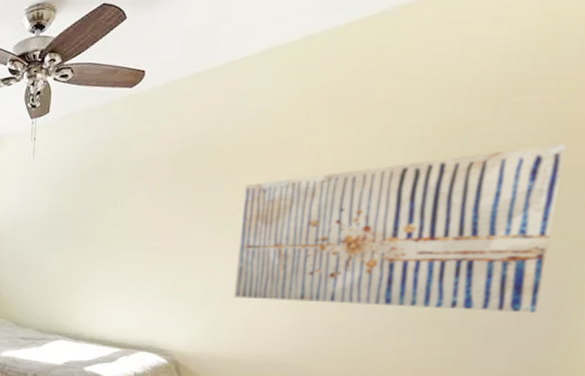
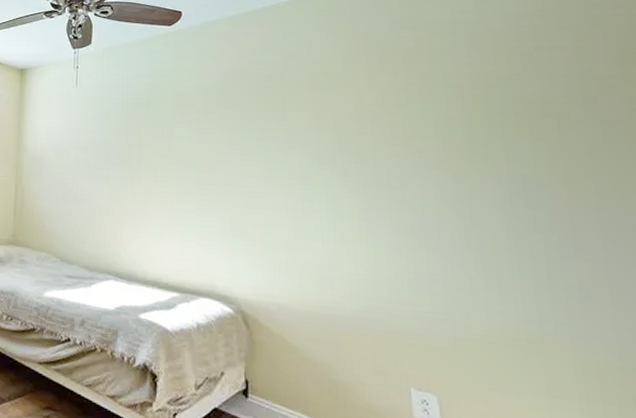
wall art: present [233,143,567,313] -> none [292,96,626,271]

